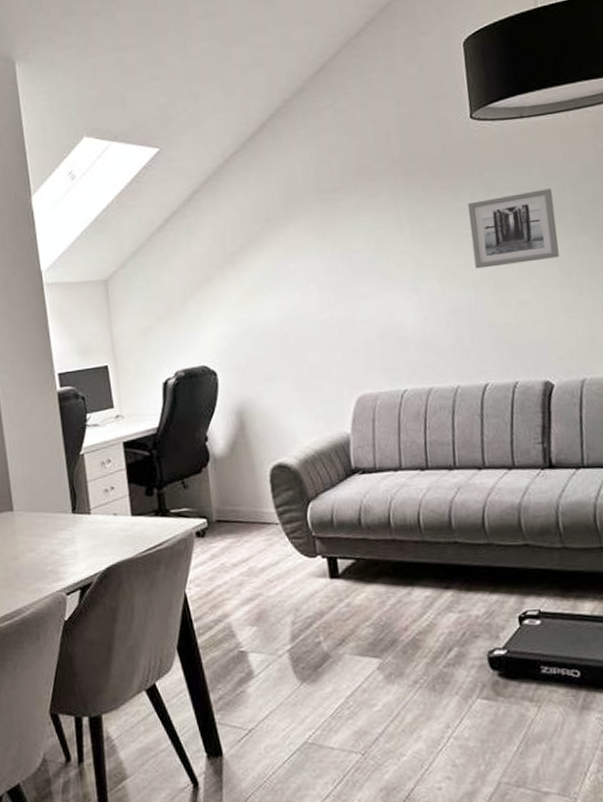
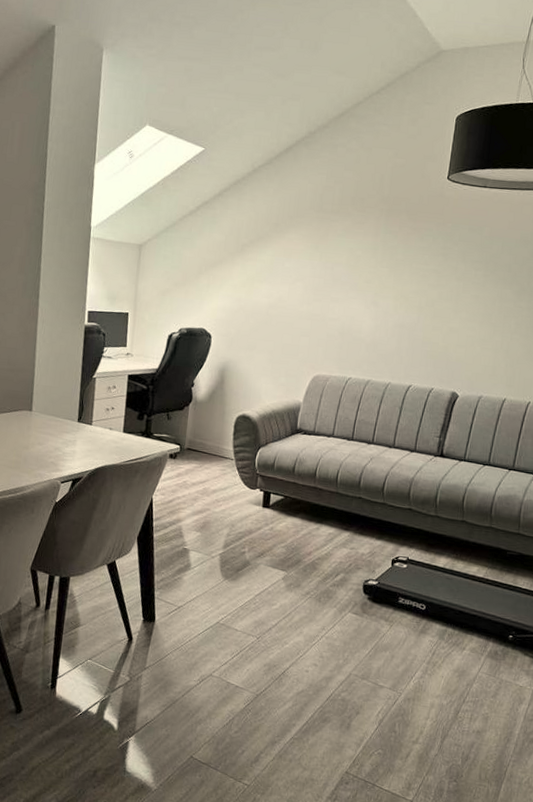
wall art: present [468,189,560,269] -> none [423,245,494,301]

